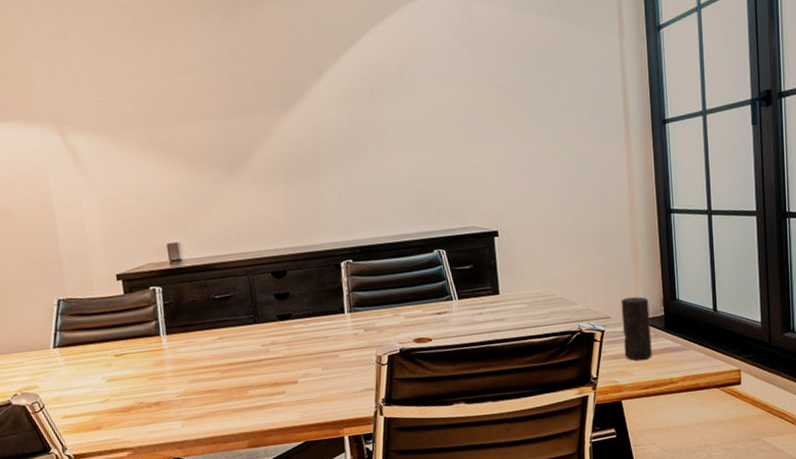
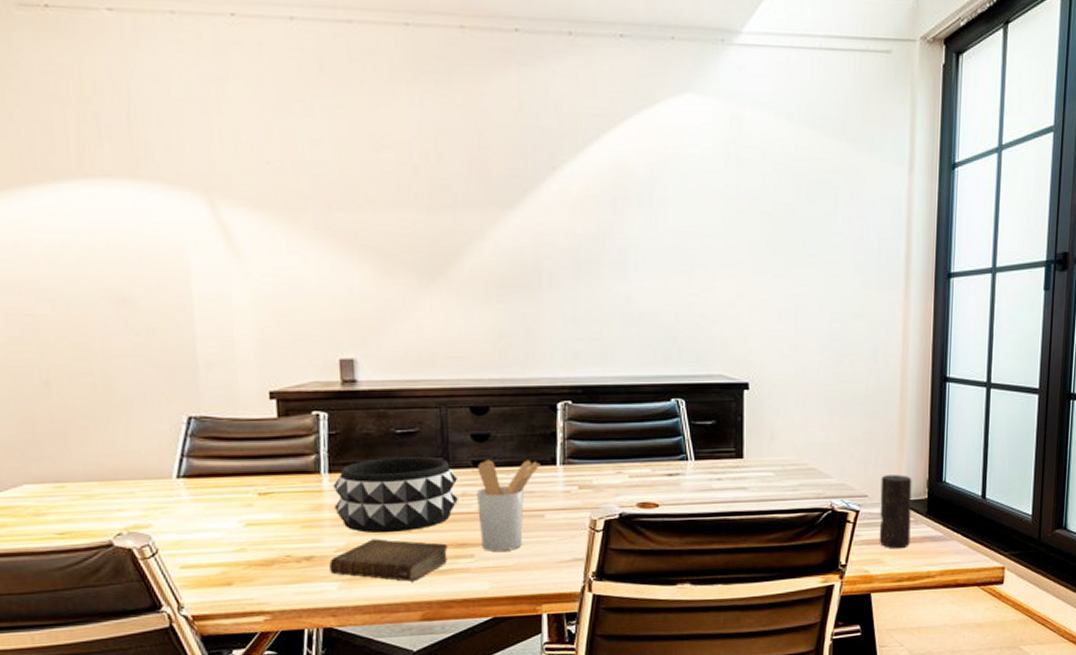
decorative bowl: none [170,315,269,380] -> present [333,456,459,534]
book: none [173,384,265,417] -> present [329,538,448,582]
utensil holder: none [281,310,332,388] -> present [477,459,540,552]

